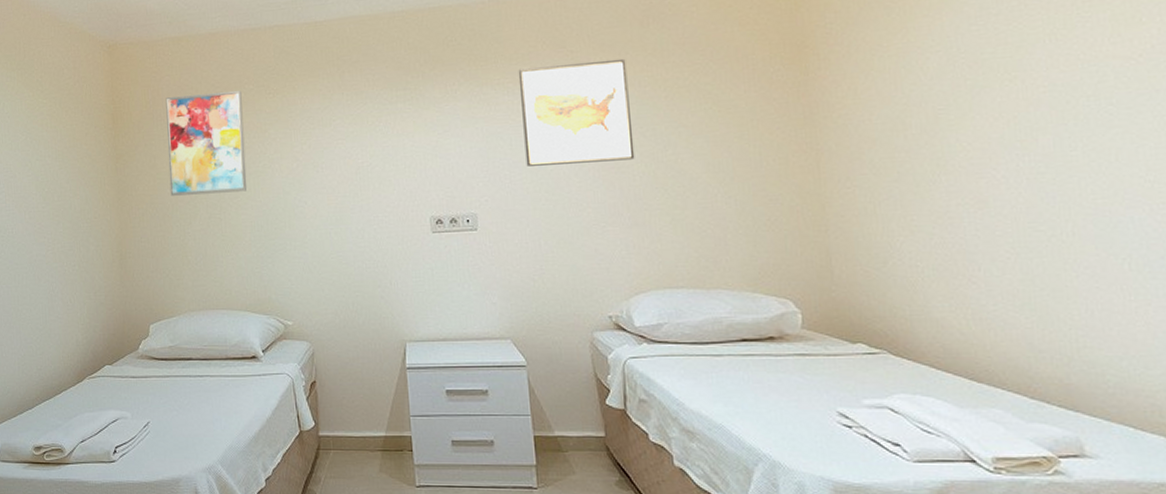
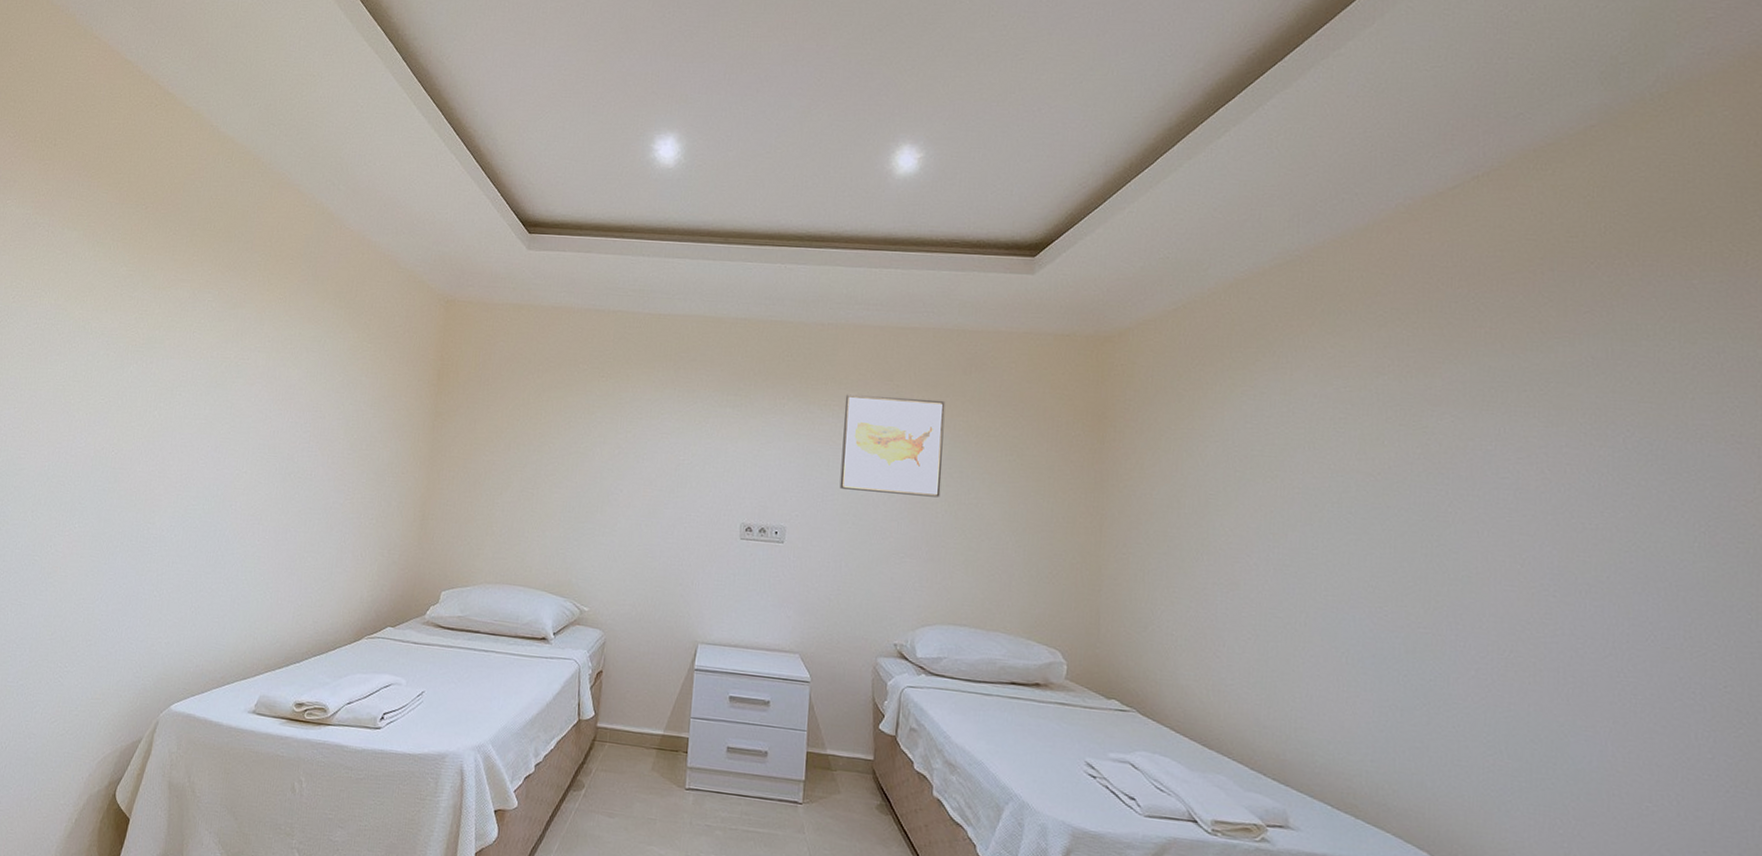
wall art: present [165,91,248,196] -> none [485,363,575,470]

